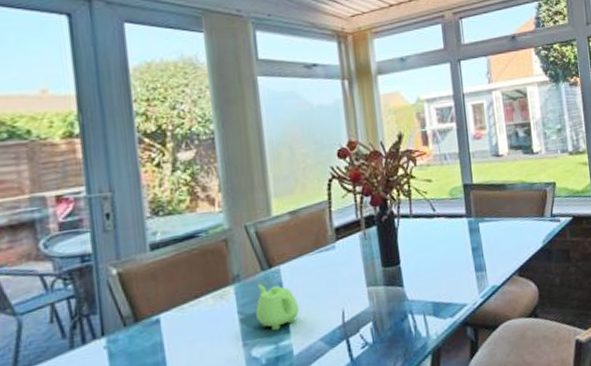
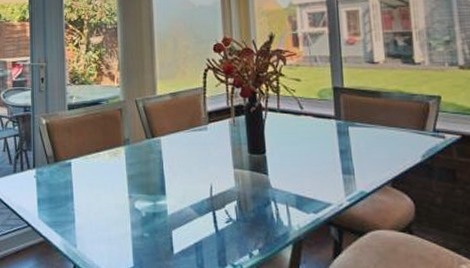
teapot: present [256,284,300,330] -> none [140,149,175,190]

